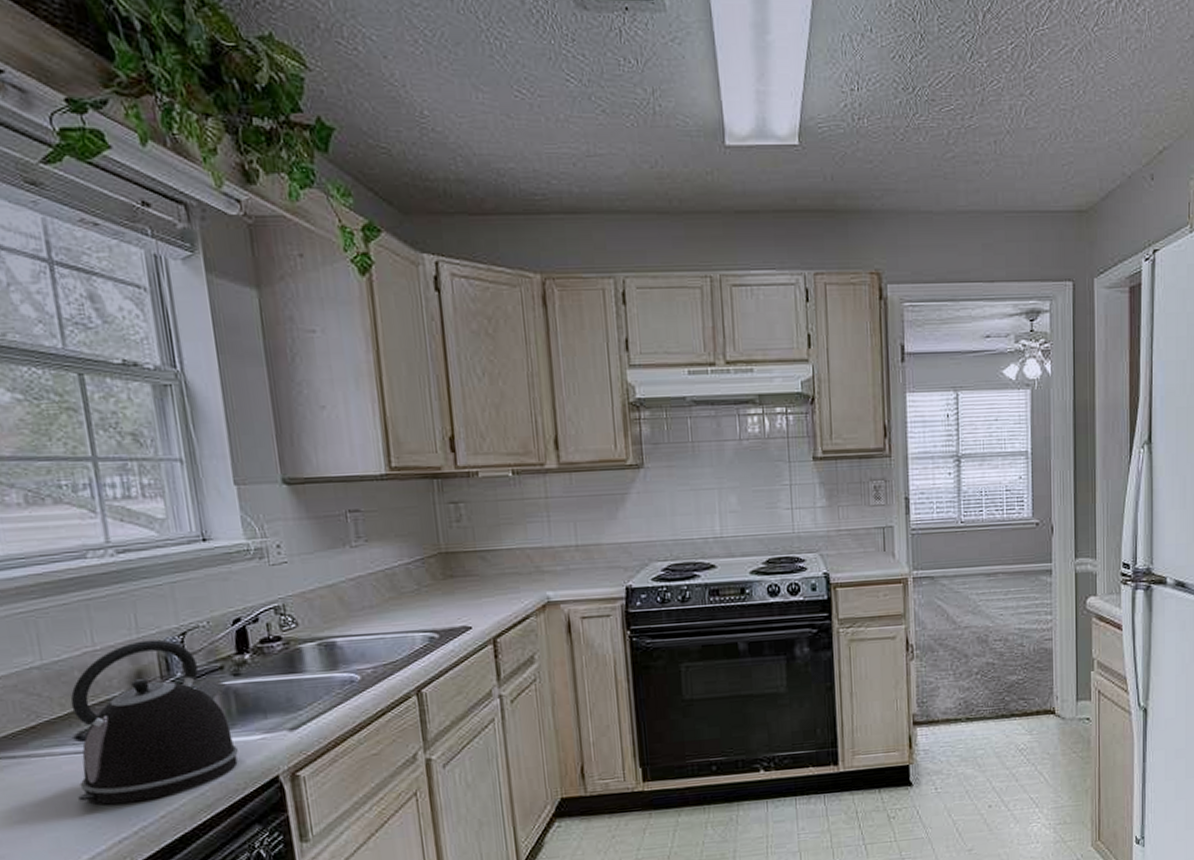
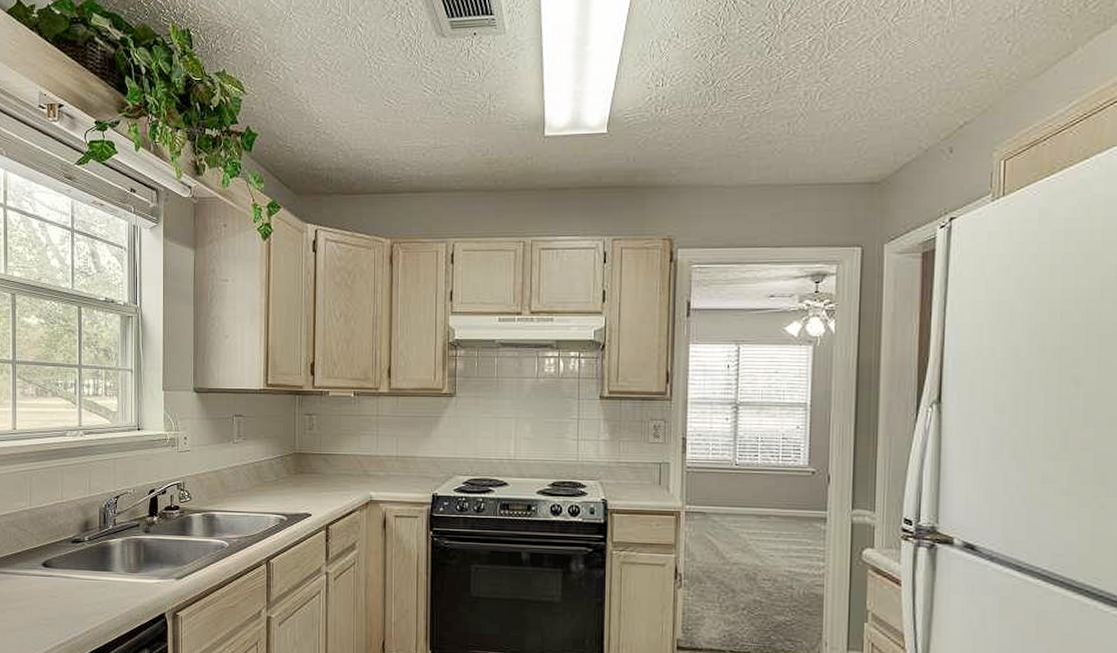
kettle: present [70,639,238,805] -> none [39,499,141,618]

